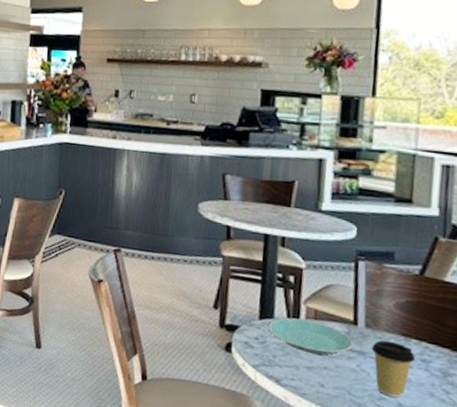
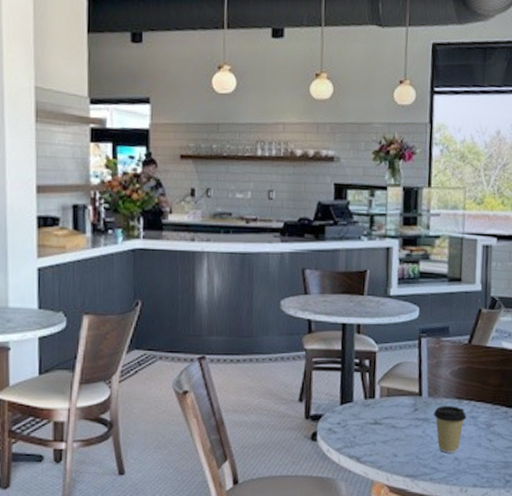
plate: present [269,318,354,355] -> none [349,398,420,428]

